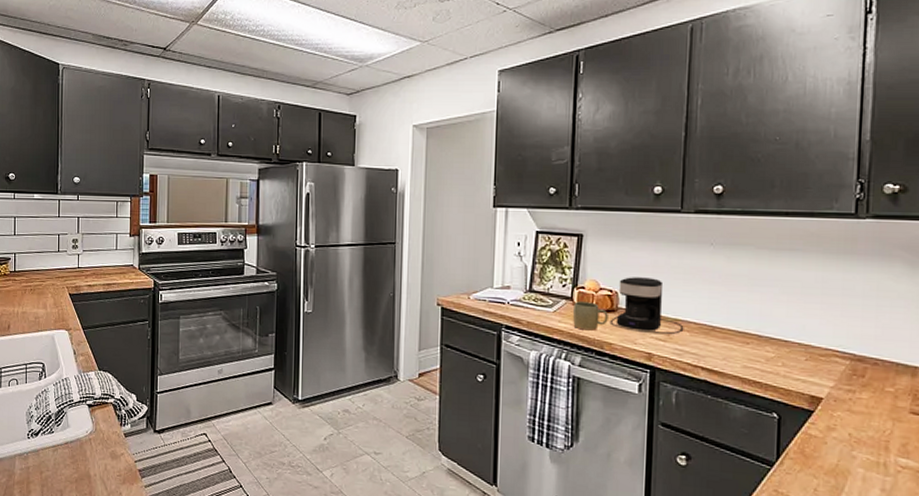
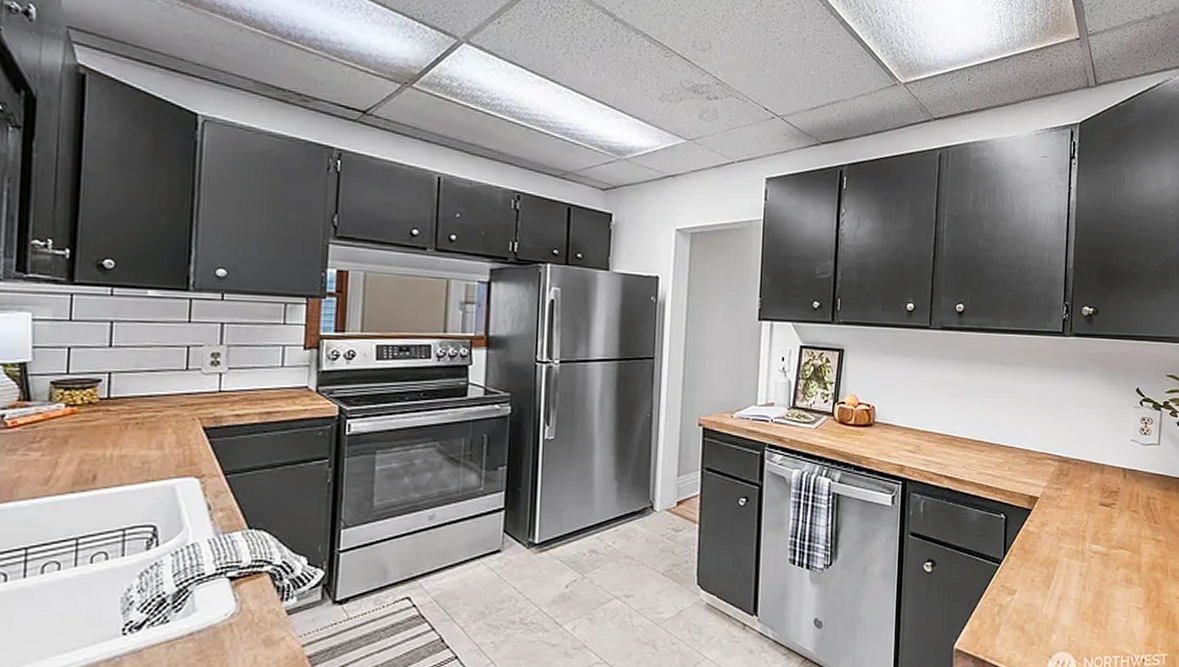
mug: present [572,301,608,331] -> none [833,417,866,446]
coffee maker: present [609,277,684,335] -> none [867,391,931,447]

